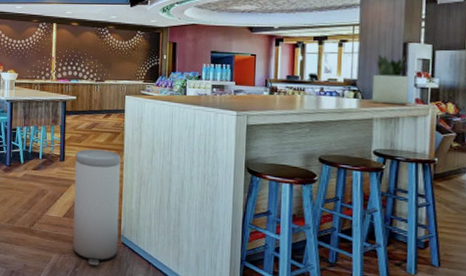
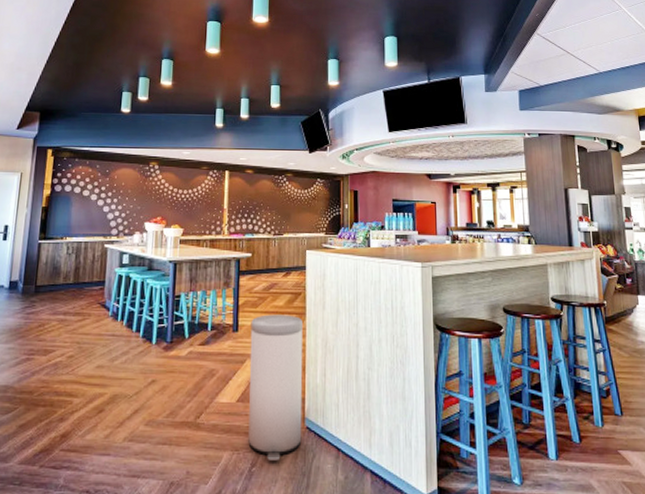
planter: present [368,55,412,105] -> none [541,200,578,249]

